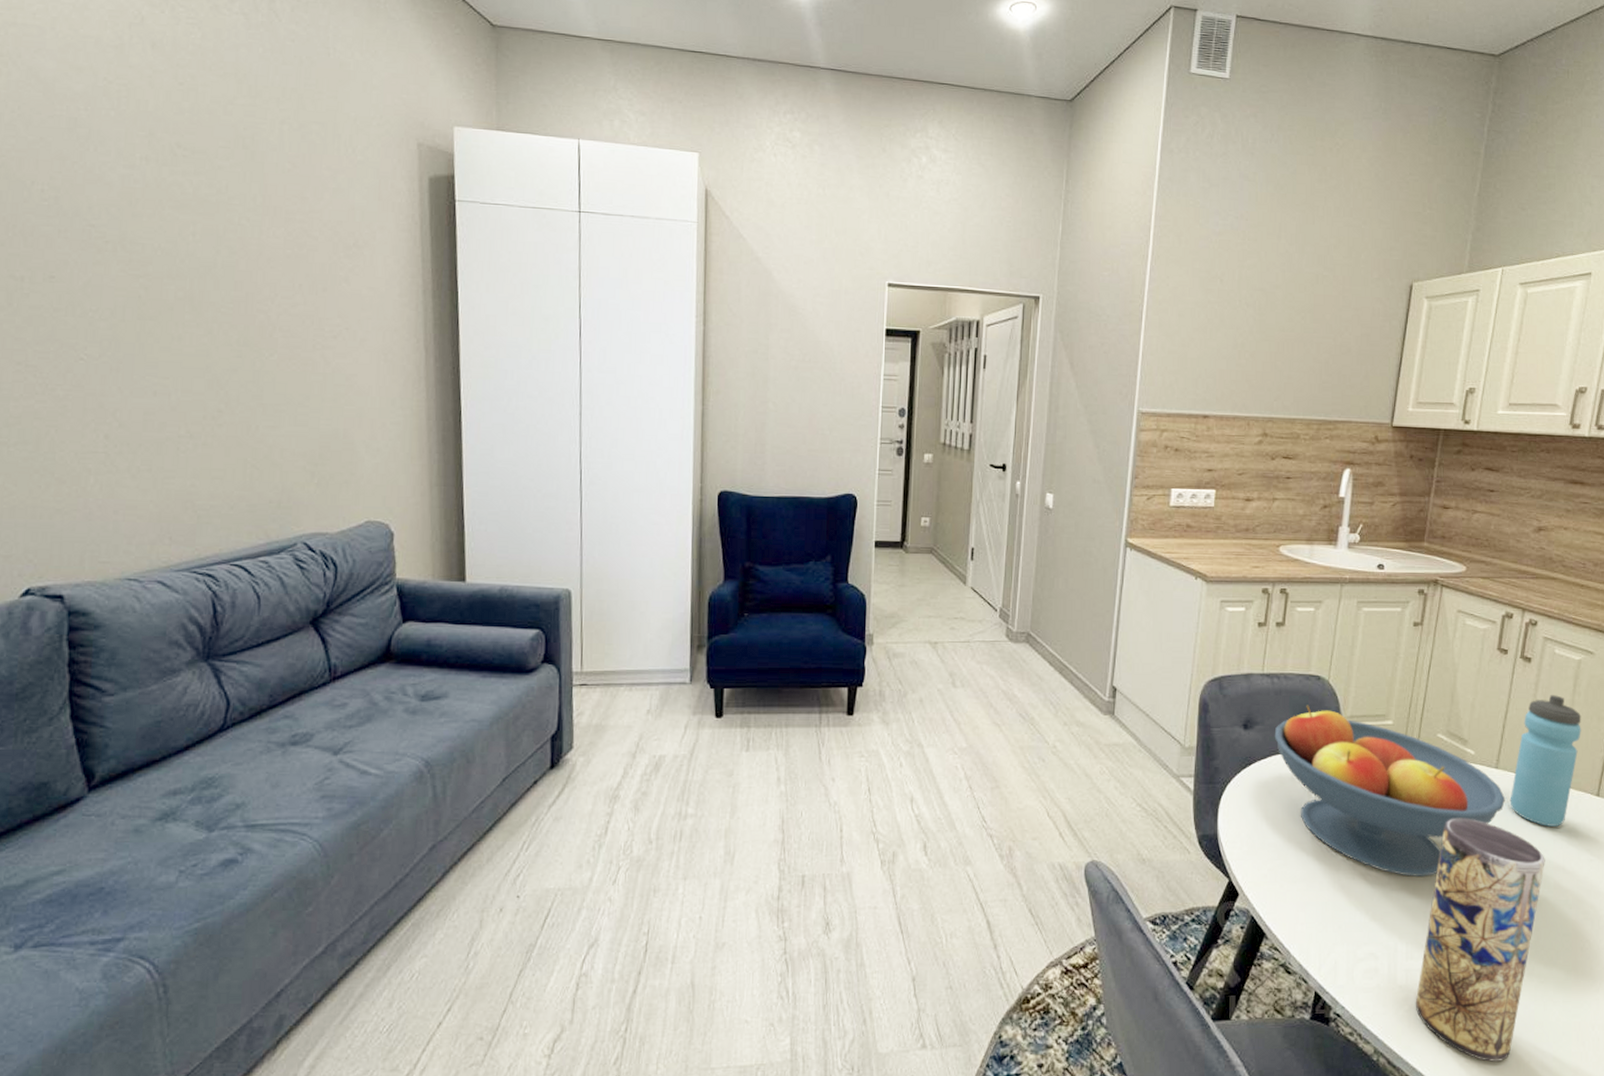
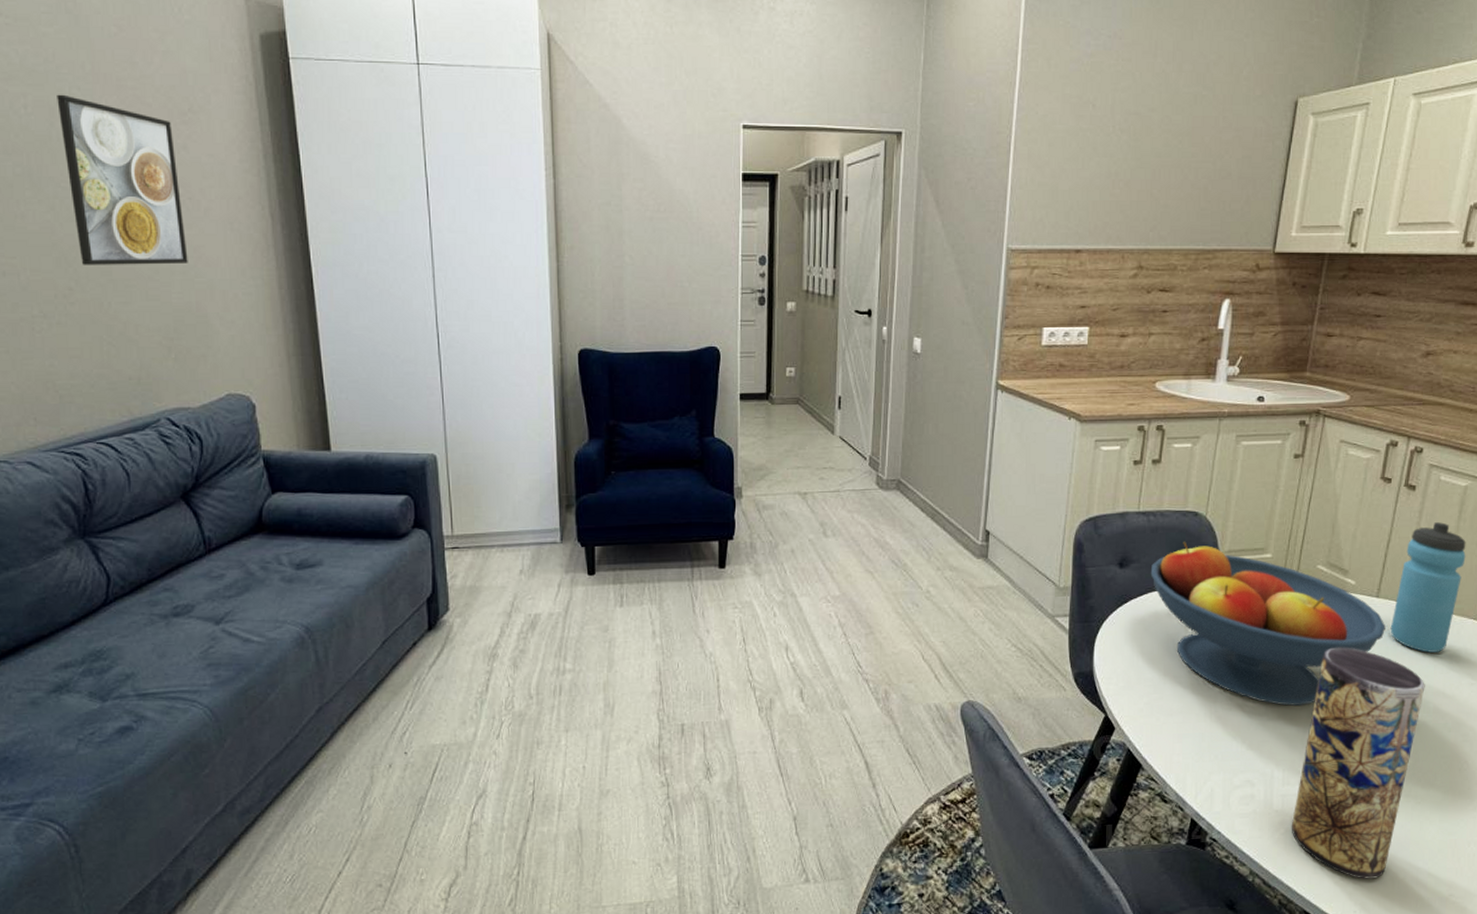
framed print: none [225,224,340,392] -> present [57,94,188,265]

